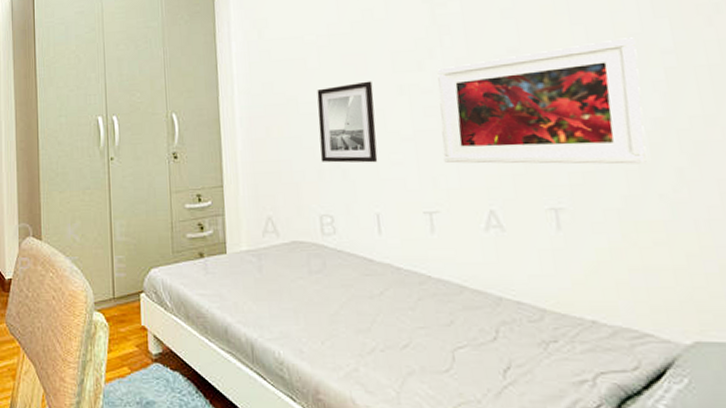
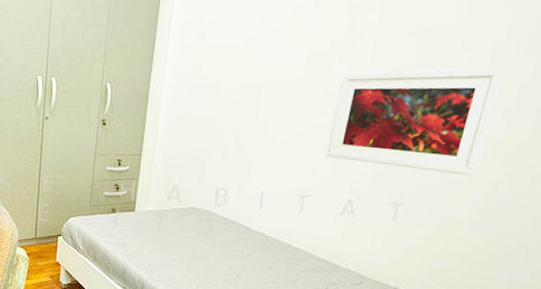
wall art: present [317,81,378,163] -> none [227,76,287,150]

